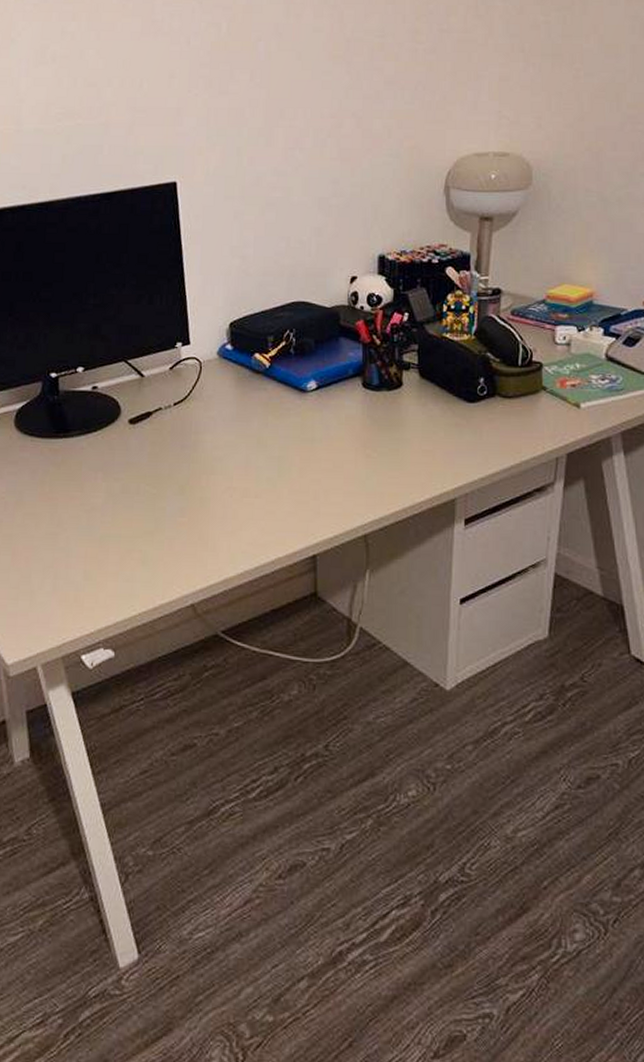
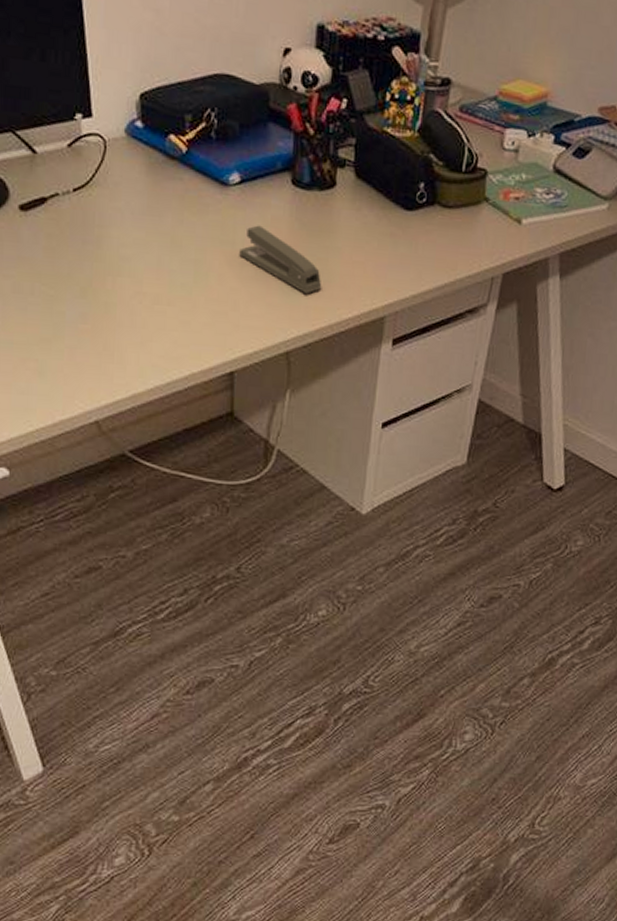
stapler: none [318,424,395,481] -> present [239,225,322,293]

